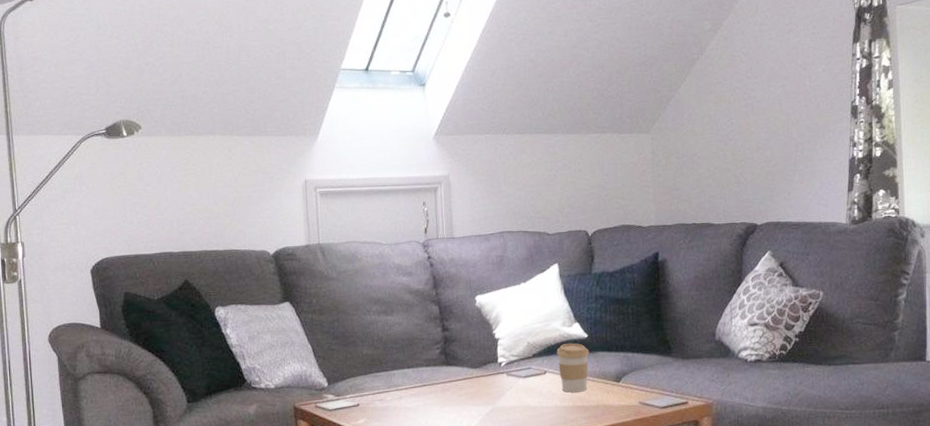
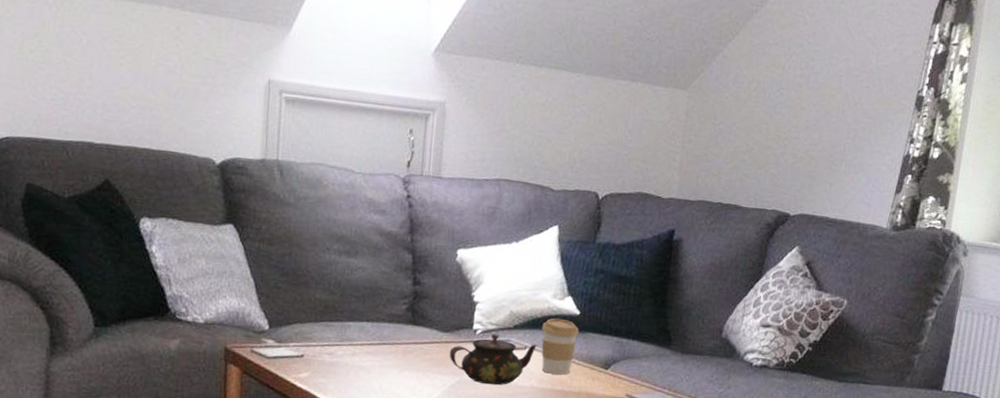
teapot: none [480,364,556,409] -> present [449,333,538,385]

